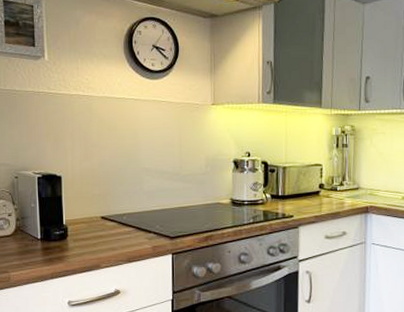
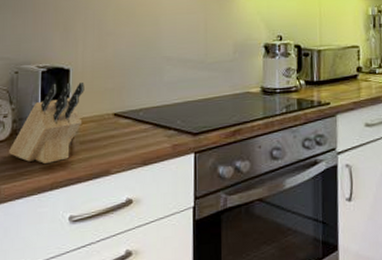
knife block: none [15,188,75,257] -> present [9,83,85,165]

